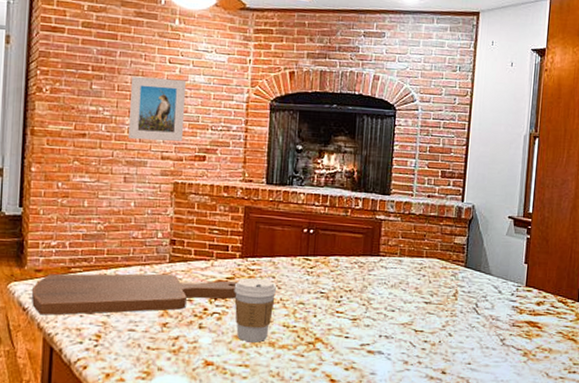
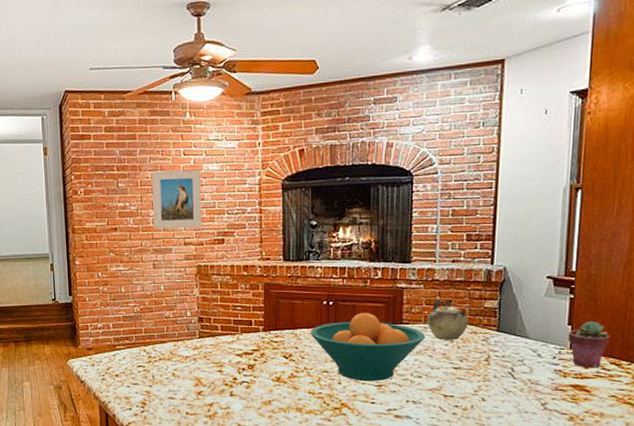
cutting board: present [32,273,238,315] -> none [87,348,263,386]
coffee cup: present [234,278,277,343] -> none [260,349,301,408]
fruit bowl: none [288,243,401,315] -> present [310,313,426,382]
teapot: none [402,233,440,274] -> present [426,299,469,340]
potted succulent: none [524,261,559,306] -> present [567,321,611,368]

